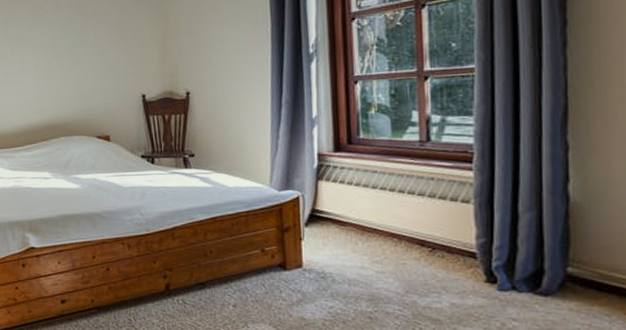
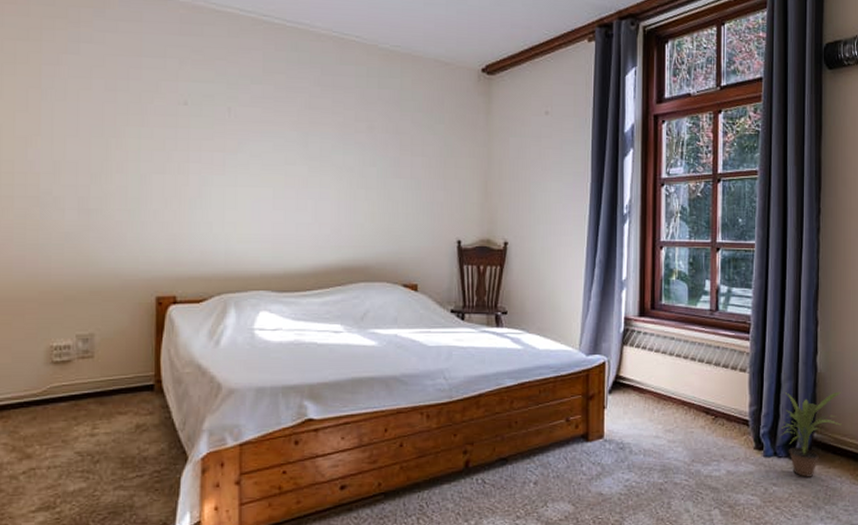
potted plant: none [518,222,609,314] -> present [779,391,842,477]

